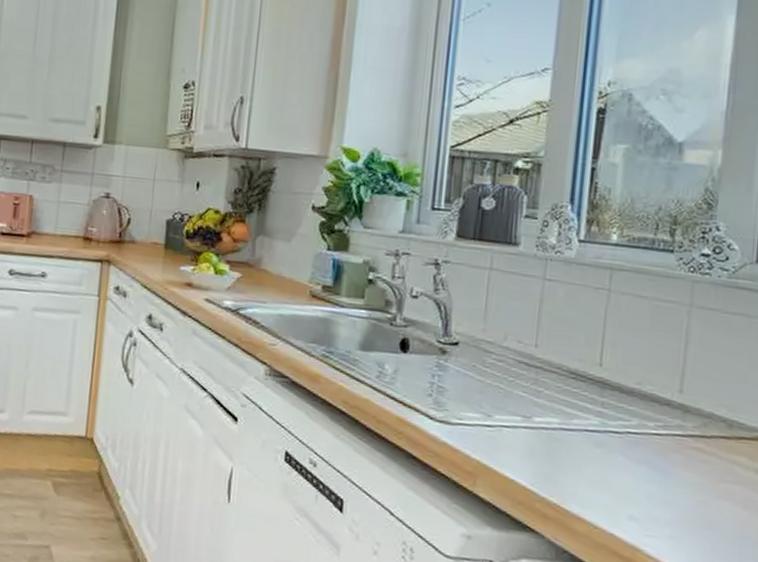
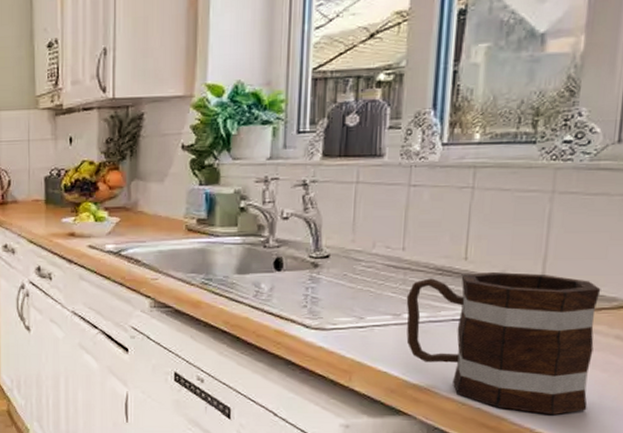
mug: none [536,381,741,552] -> present [406,272,601,414]

